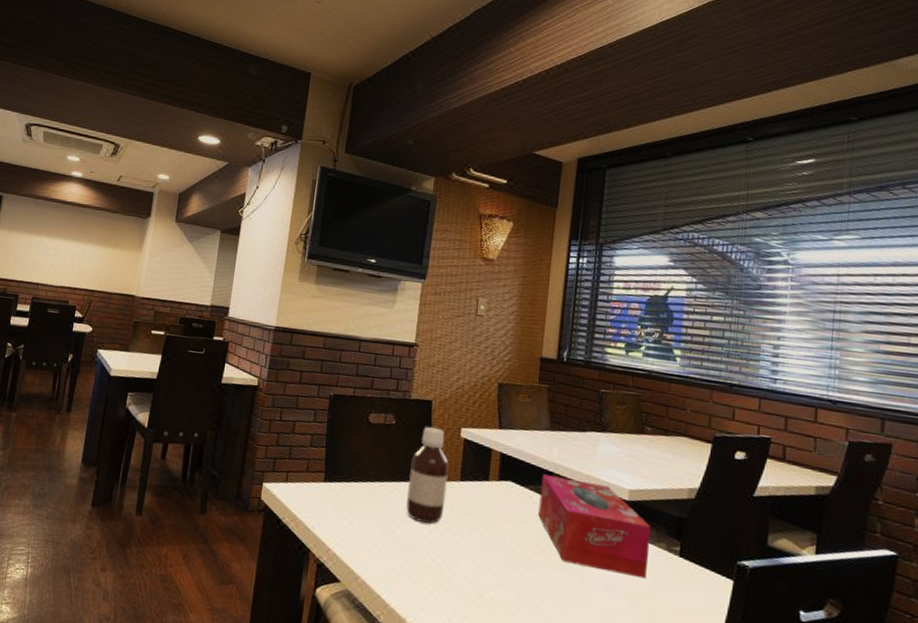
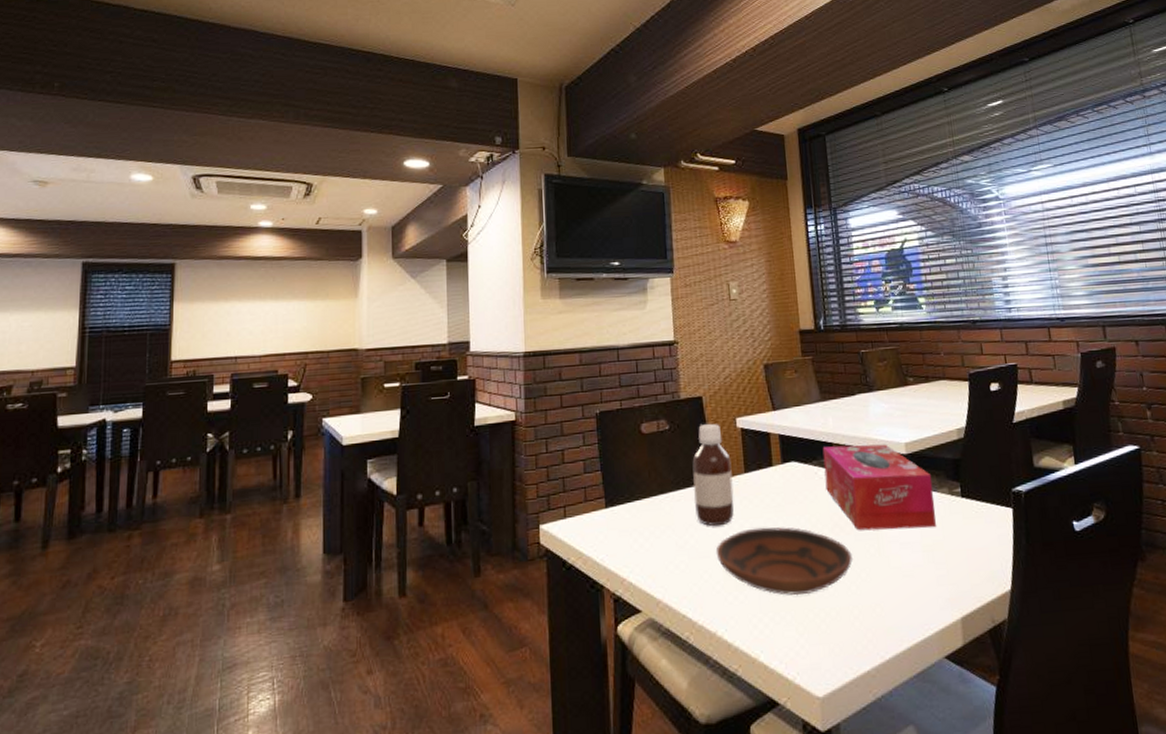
bowl: none [418,533,553,609] -> present [715,527,854,596]

